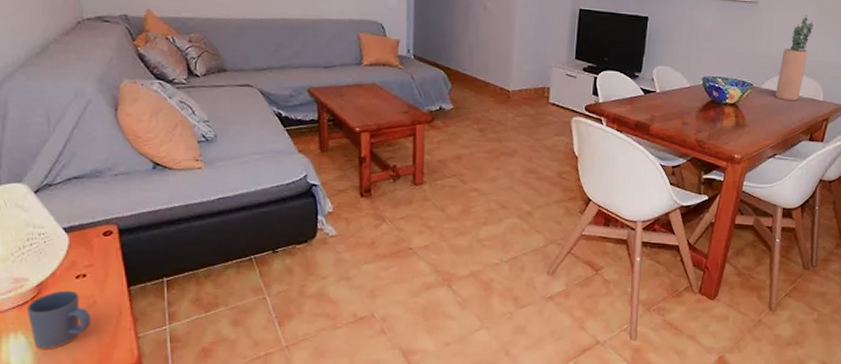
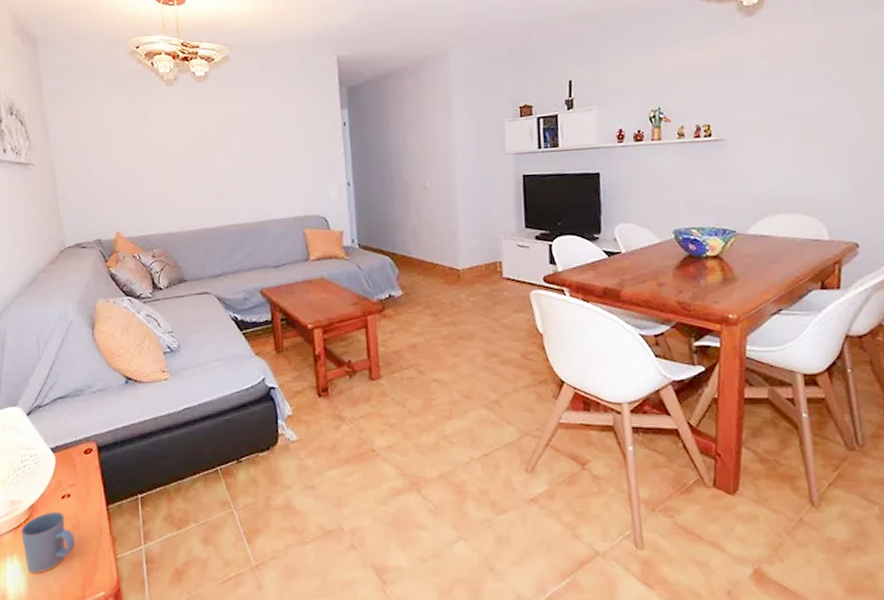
vase: present [775,14,814,102] -> none [765,144,799,246]

